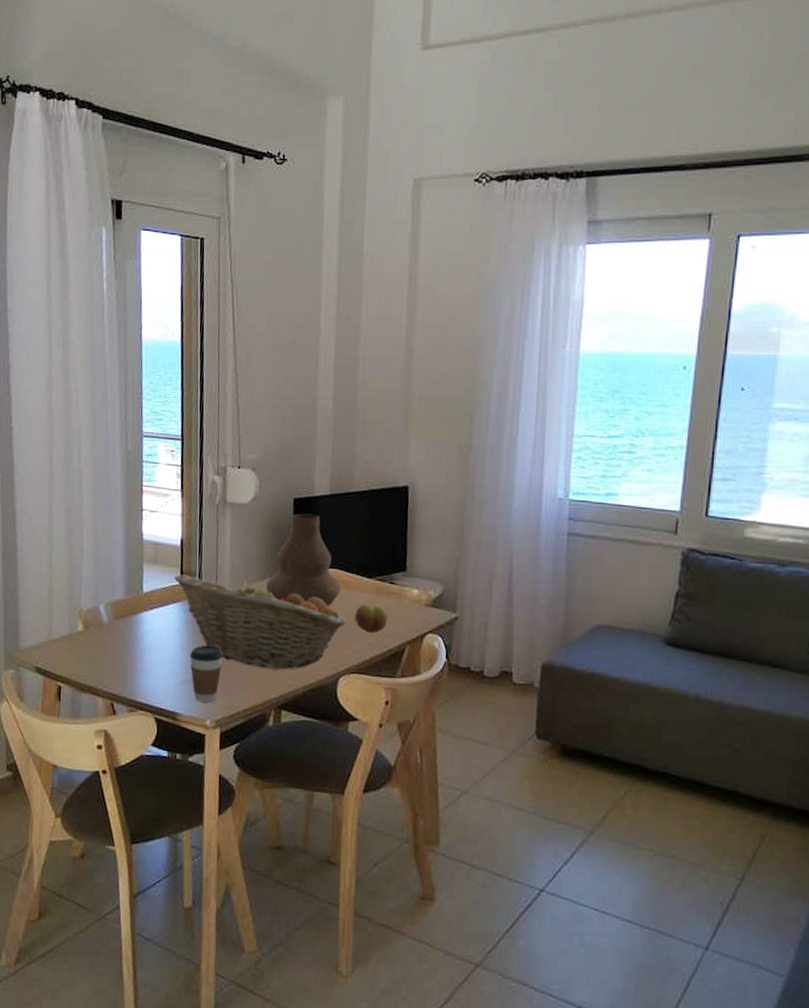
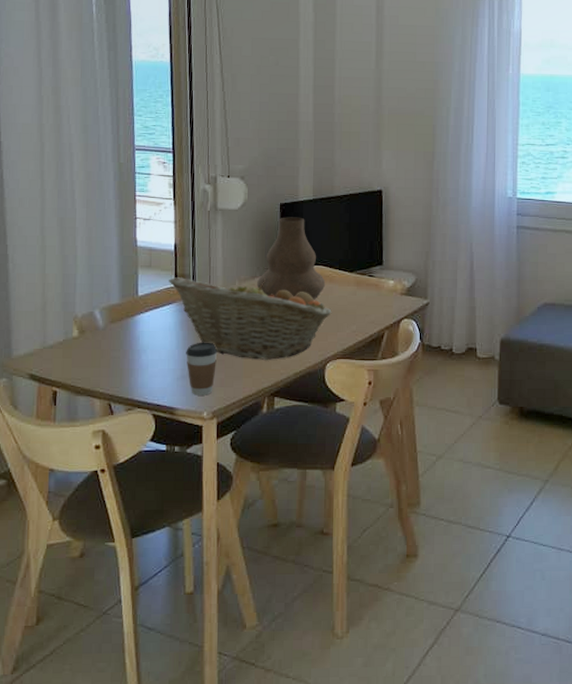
fruit: present [355,604,388,633] -> none [339,296,368,321]

